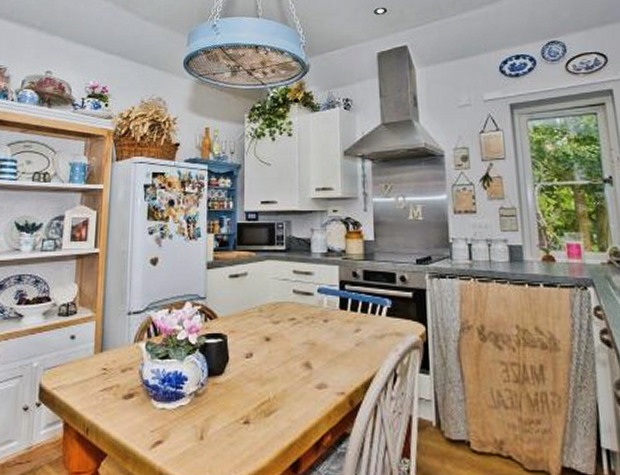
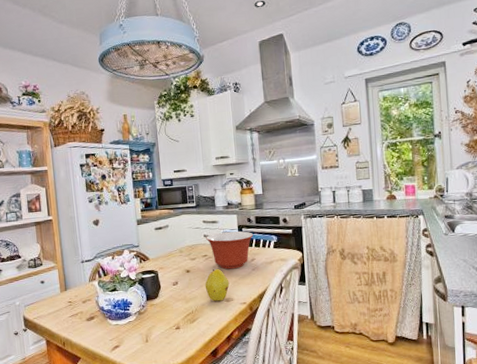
fruit: none [289,338,323,387] -> present [205,268,230,302]
mixing bowl: none [296,288,360,341] -> present [206,231,254,270]

